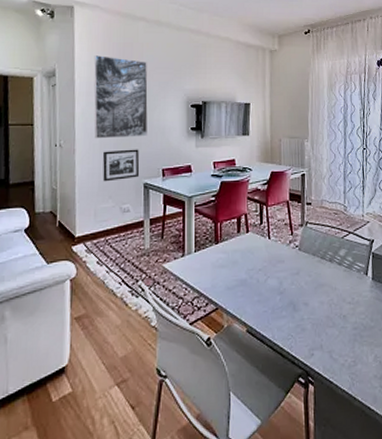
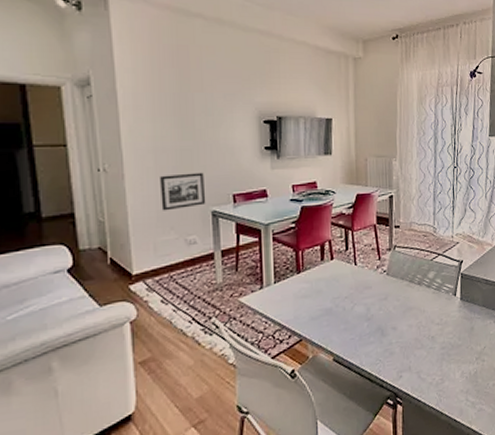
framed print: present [93,55,148,139] -> none [139,60,213,162]

